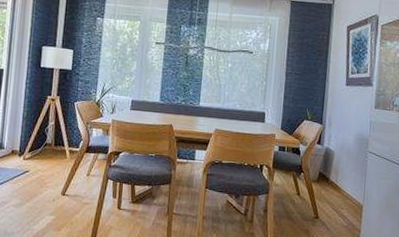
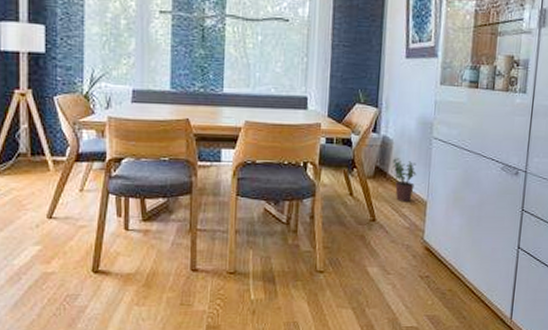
potted plant: none [334,166,354,205] -> present [393,158,417,203]

